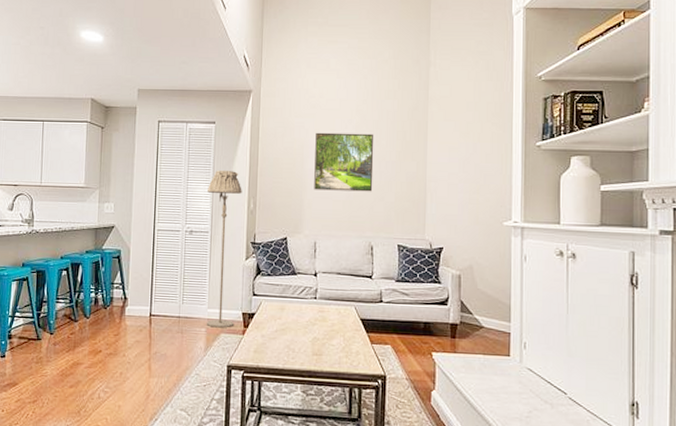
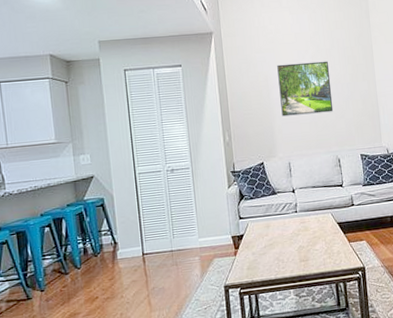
floor lamp: present [206,171,242,328] -> none [183,109,226,255]

